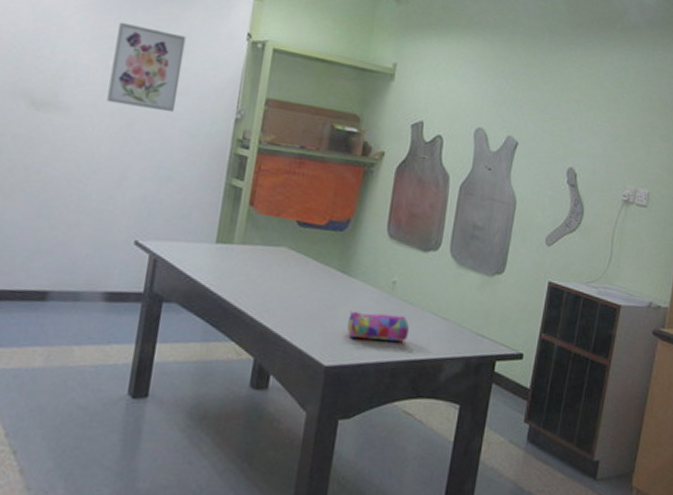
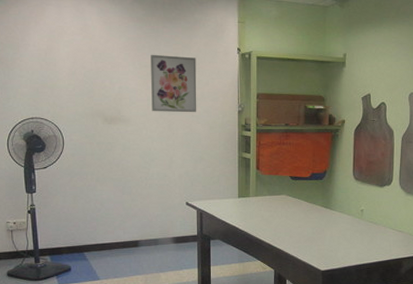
pencil case: present [347,311,410,342] -> none [333,232,377,251]

